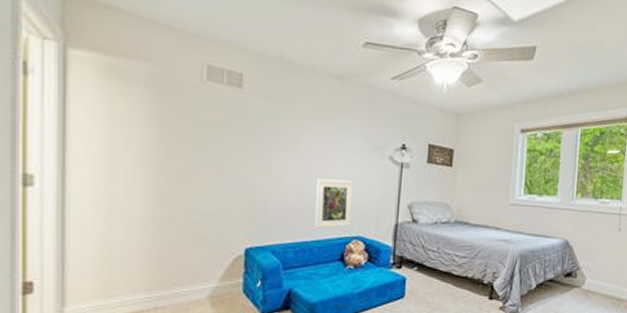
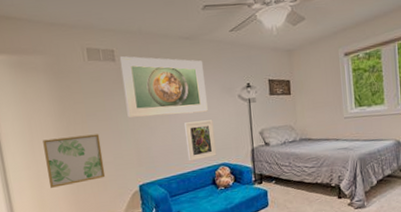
wall art: none [124,171,204,236] -> present [43,134,106,188]
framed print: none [246,84,352,170] -> present [119,56,208,119]

